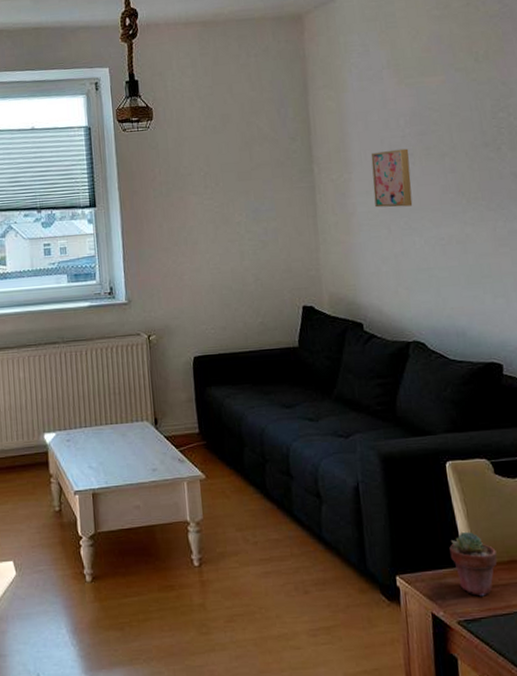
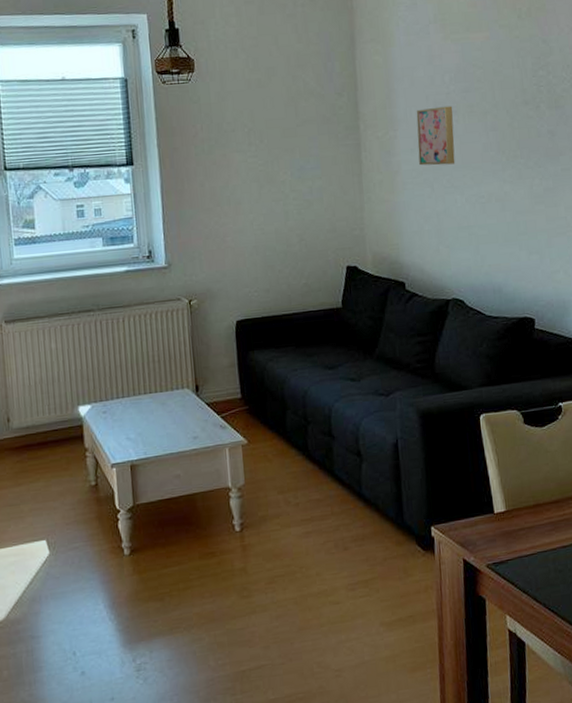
potted succulent: present [449,531,498,597] -> none [481,480,524,540]

